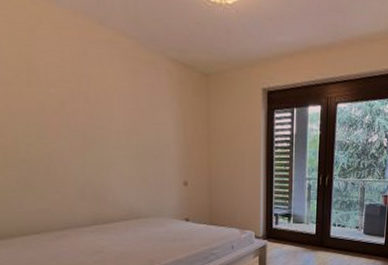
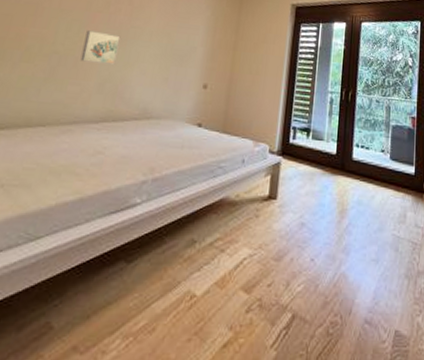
wall art: none [48,135,90,169] -> present [80,30,121,65]

